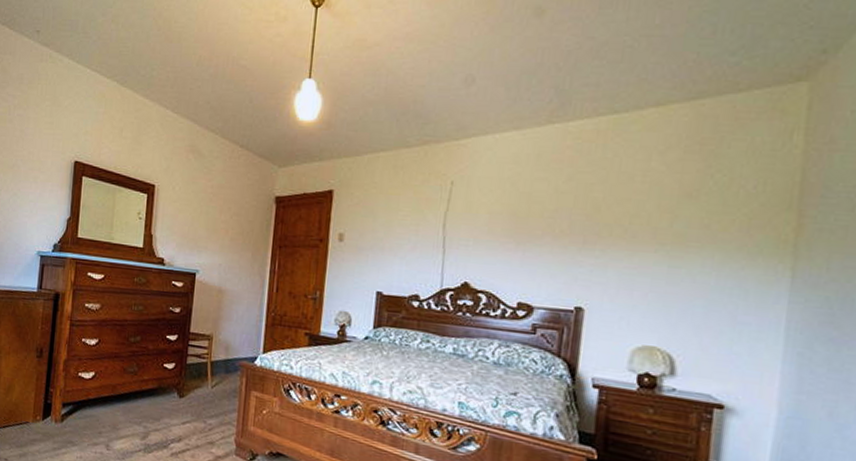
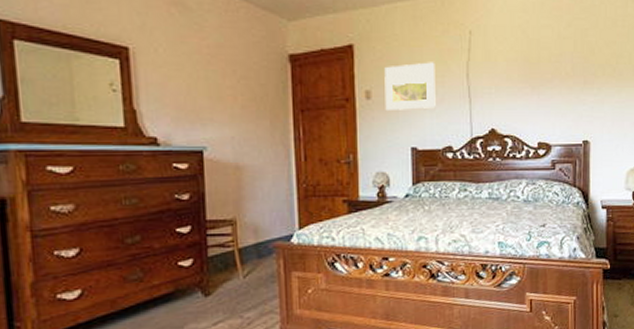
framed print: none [355,210,411,256] -> present [384,62,436,110]

